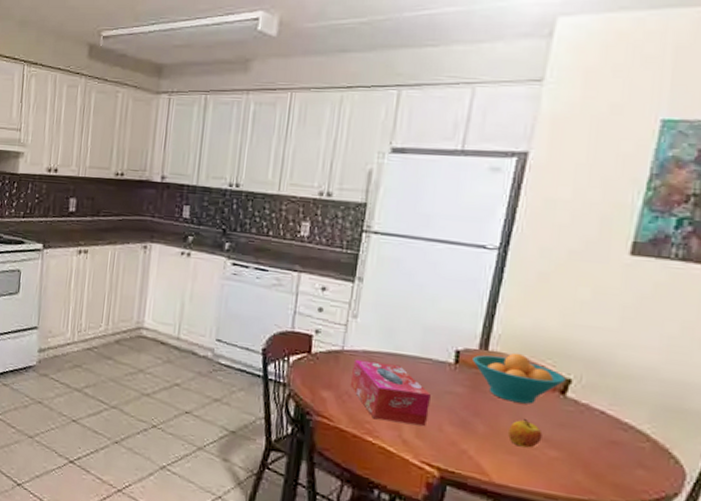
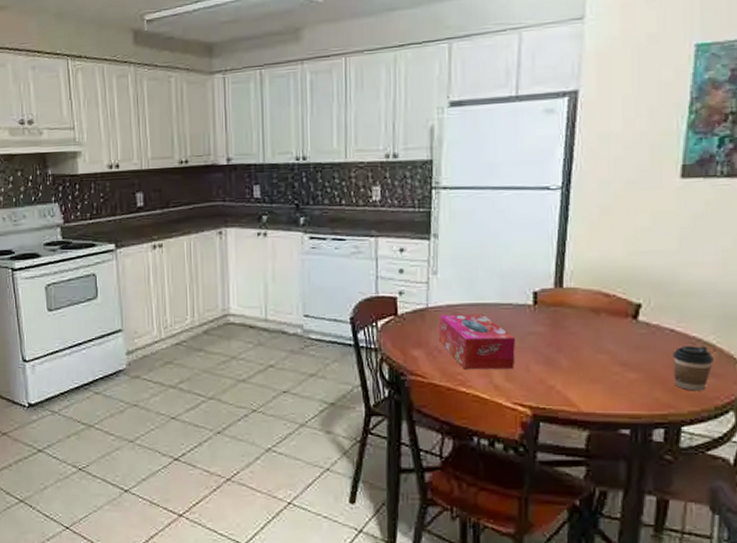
fruit bowl: present [472,352,566,404] -> none [550,286,636,333]
apple: present [507,418,543,448] -> none [589,346,621,374]
coffee cup: none [598,430,646,482] -> present [673,346,713,391]

